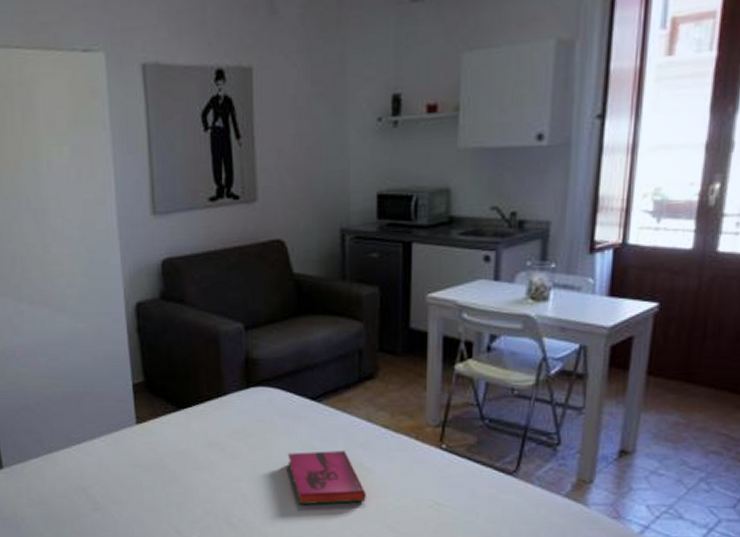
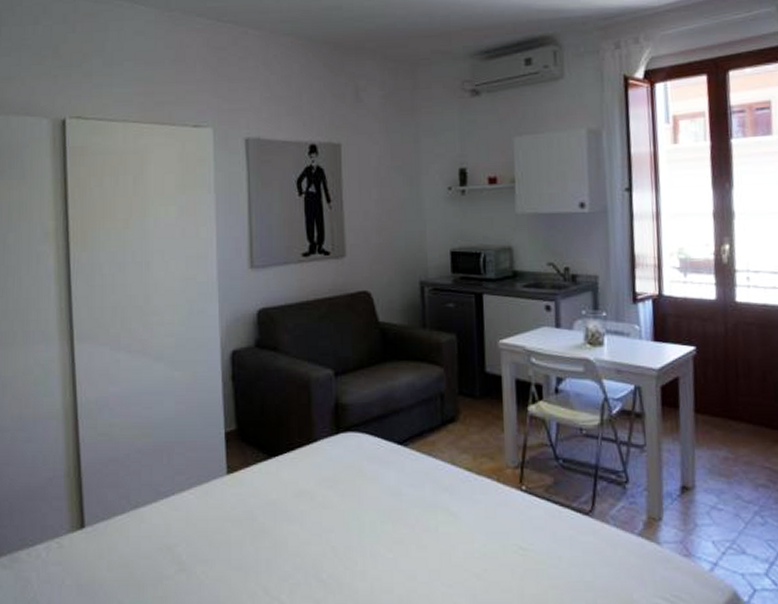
hardback book: present [288,450,366,505] -> none [376,494,454,556]

